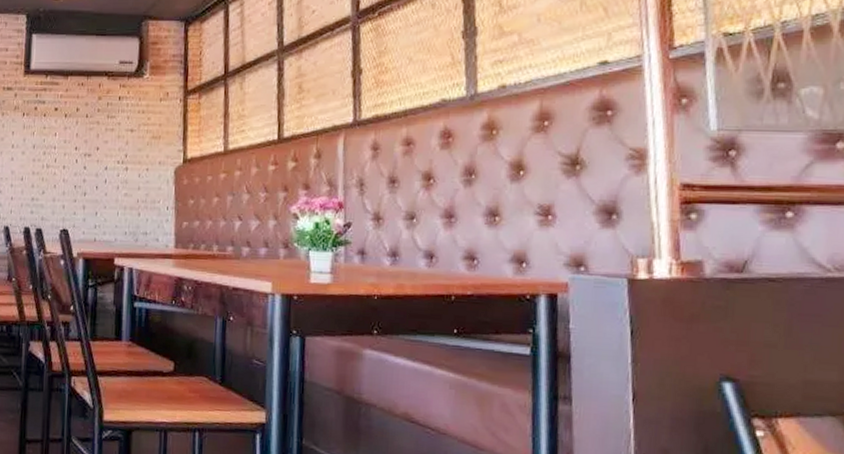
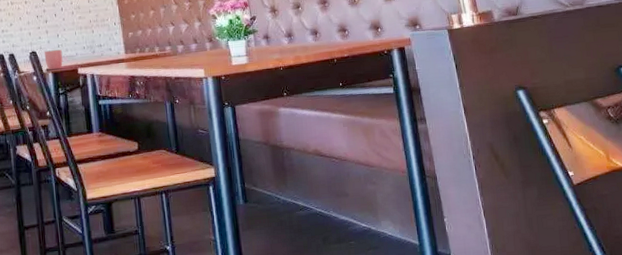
cup: none [77,230,99,256] -> present [44,49,63,70]

